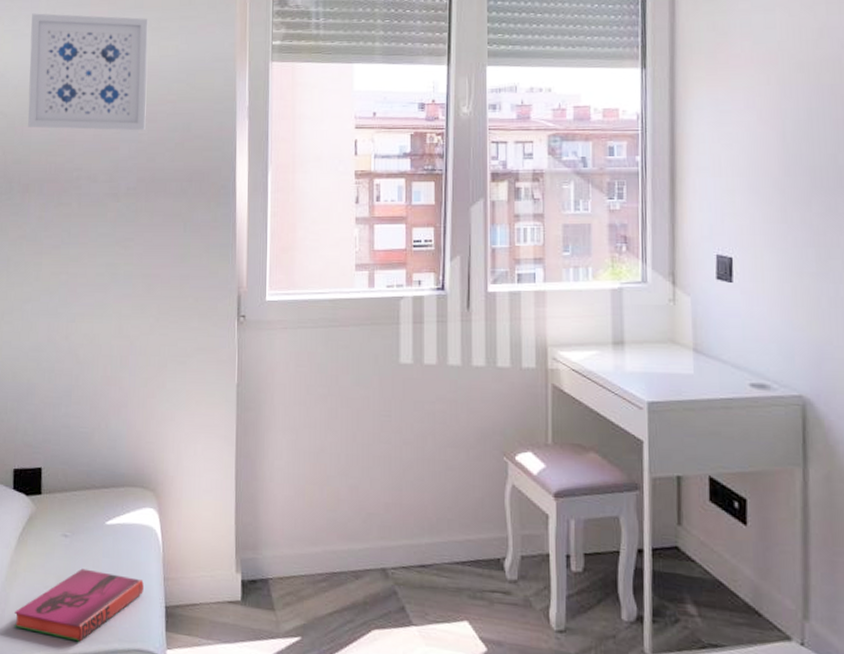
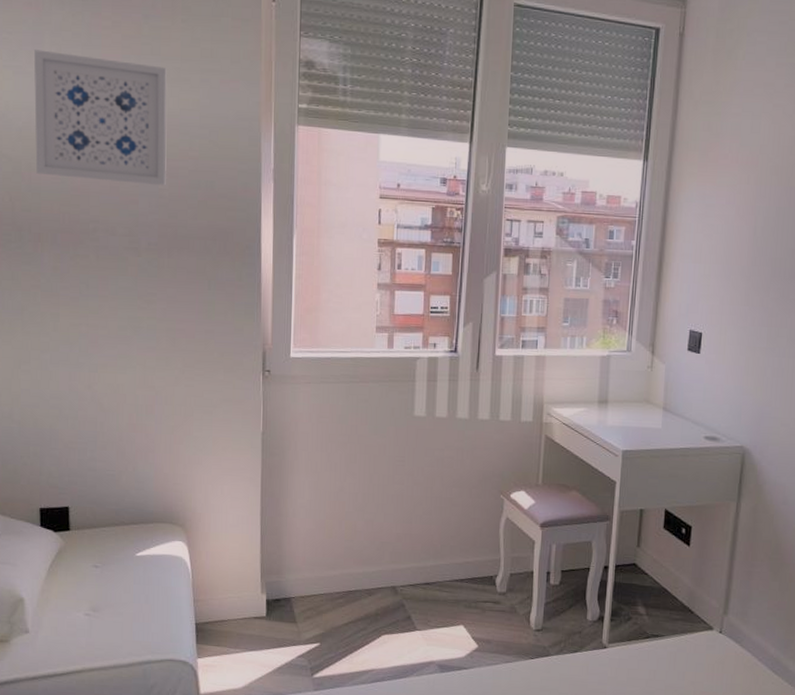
hardback book: present [14,568,144,642] -> none [48,594,174,656]

